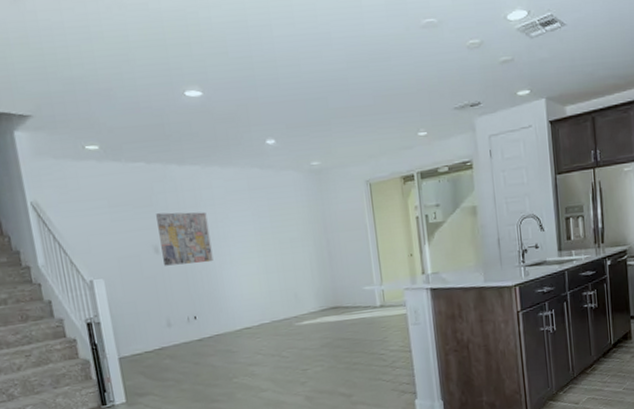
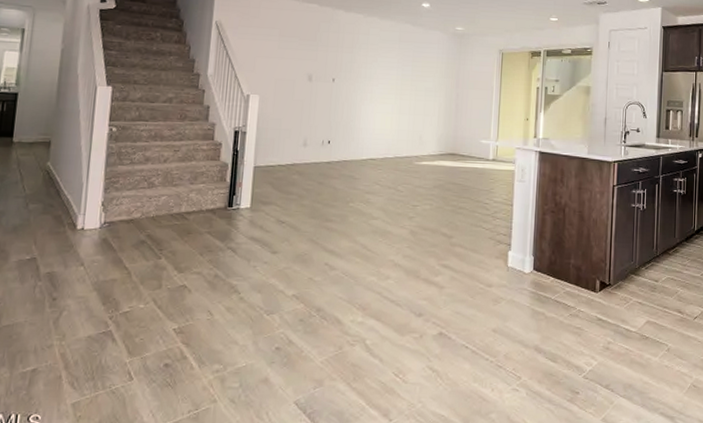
wall art: present [156,211,214,266] -> none [313,48,359,96]

